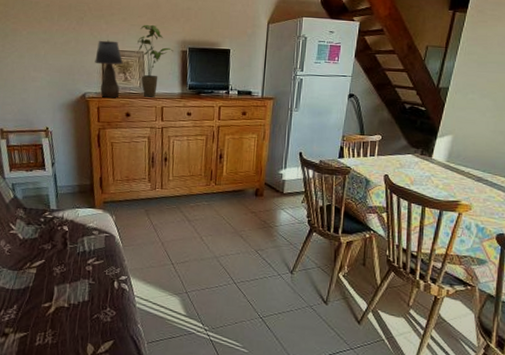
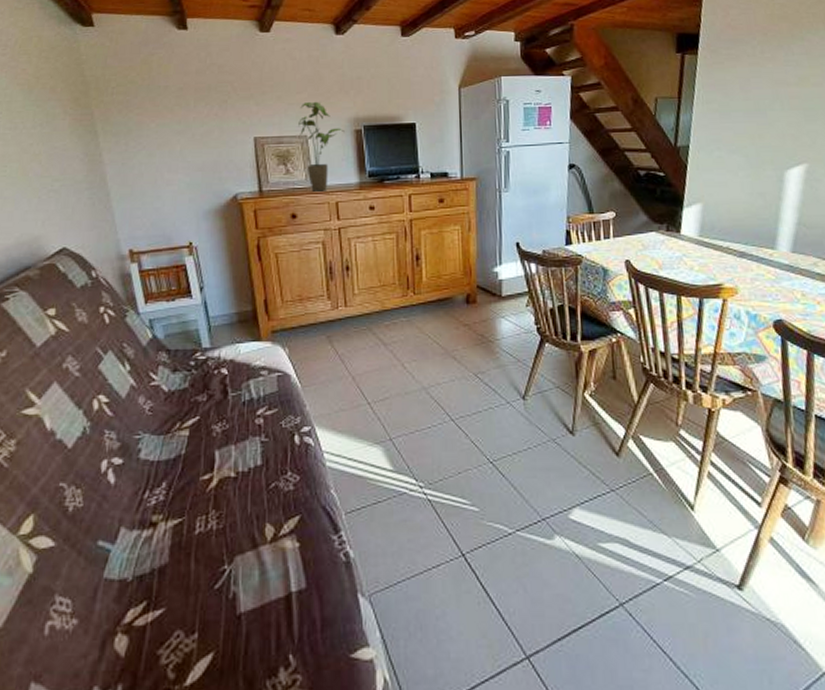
table lamp: present [95,39,123,98] -> none [246,124,282,197]

